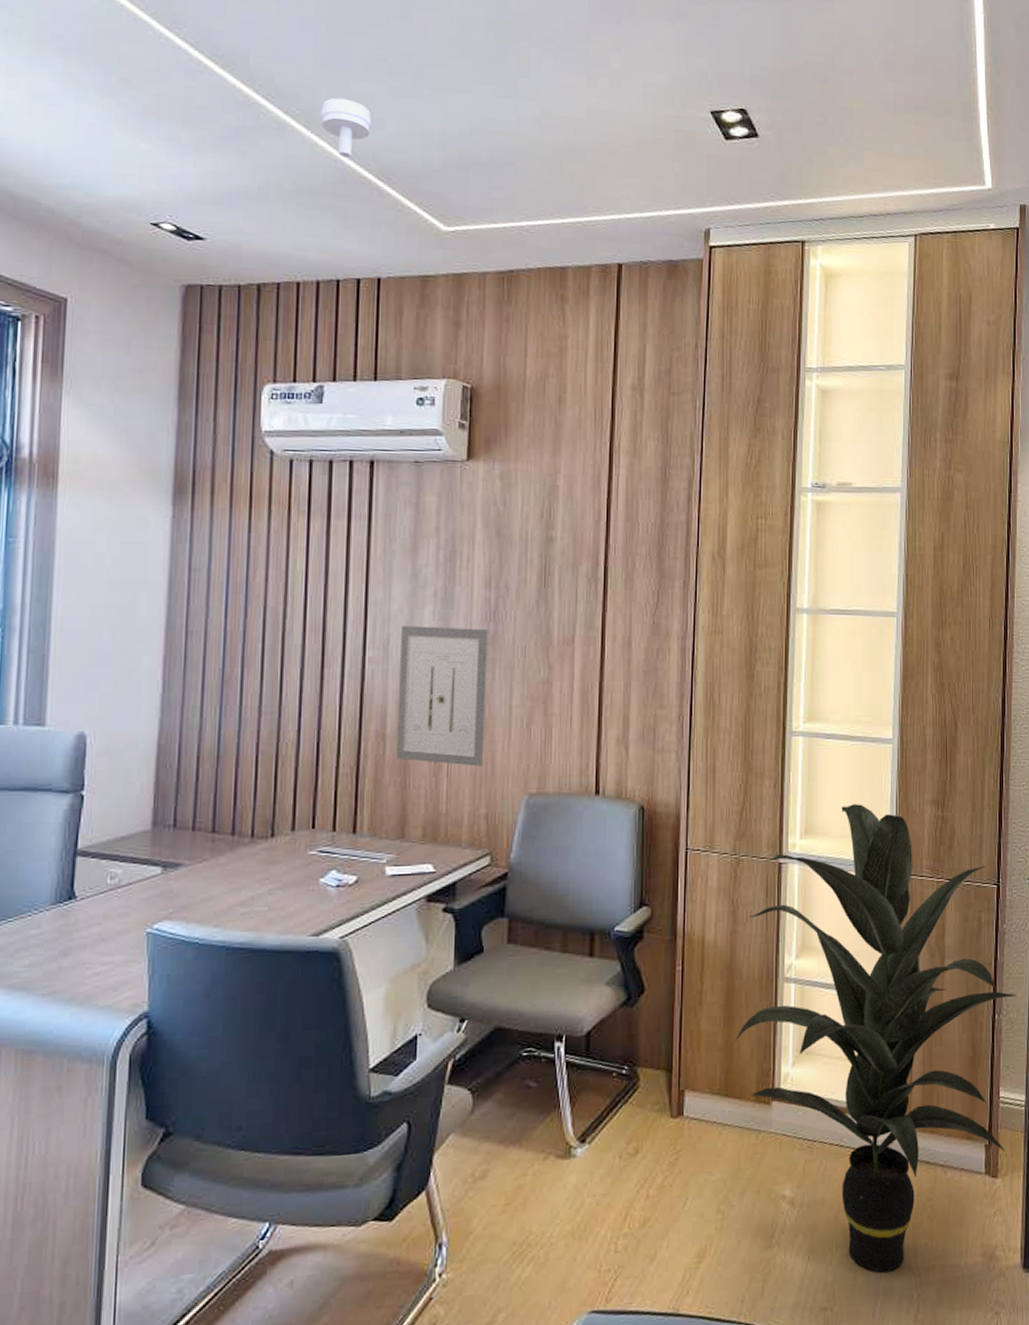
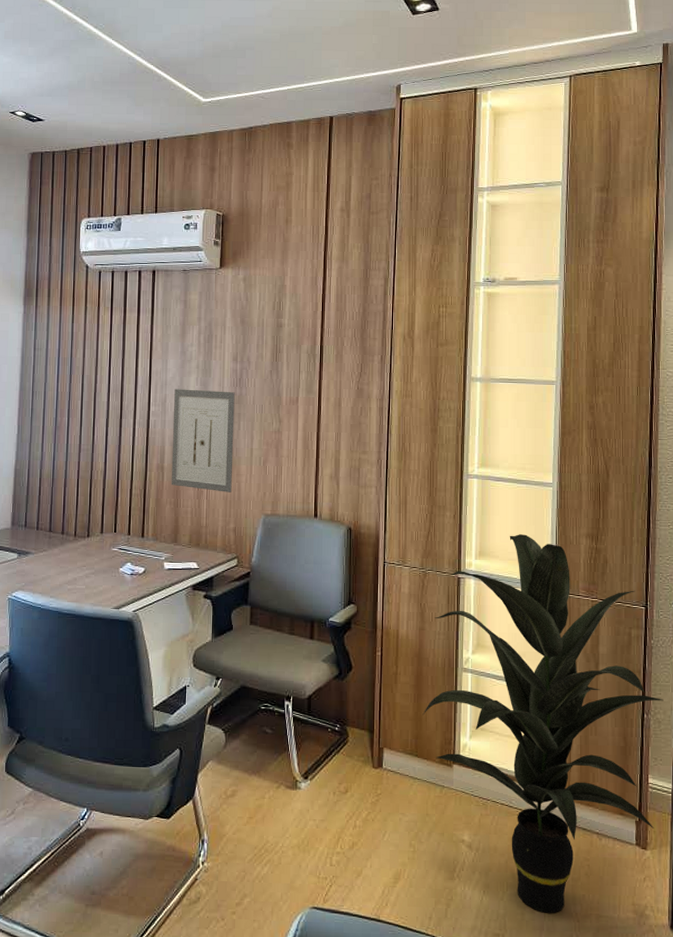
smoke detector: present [321,97,372,158] -> none [119,13,153,55]

